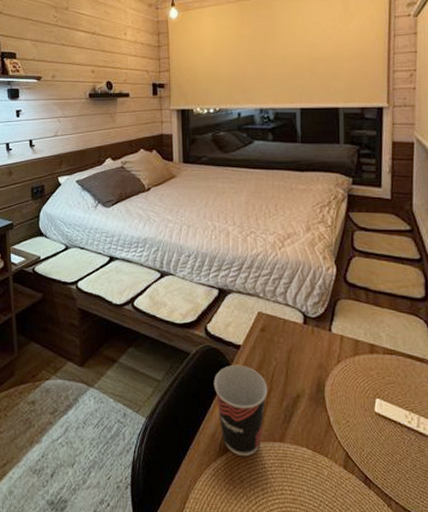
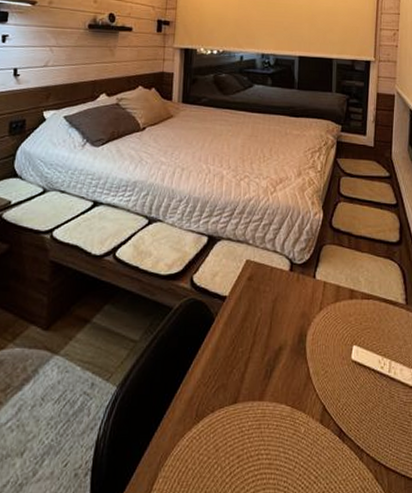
cup: present [213,364,268,457] -> none [195,318,251,422]

